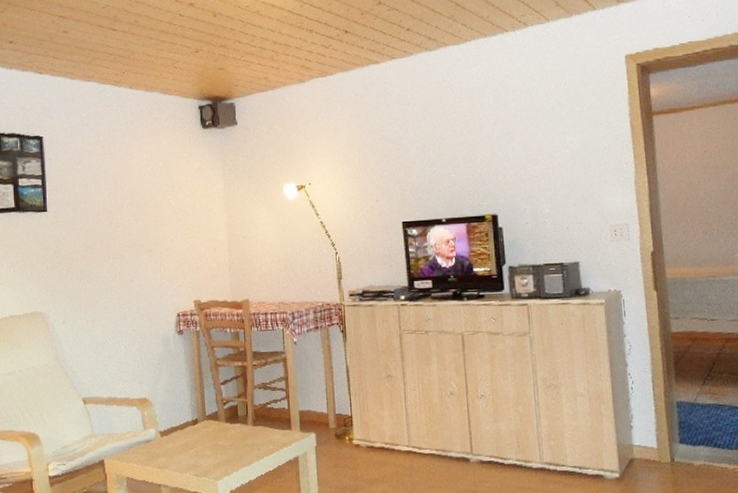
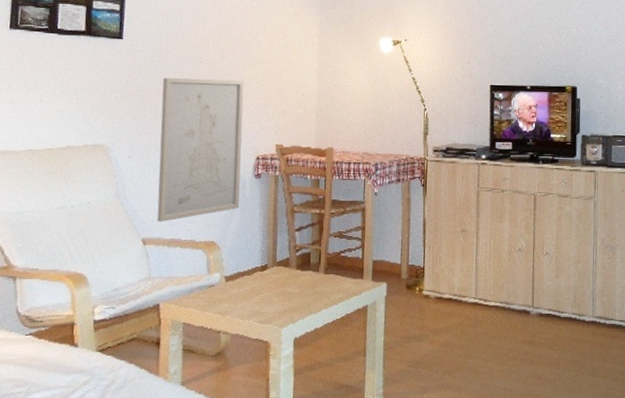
wall art: none [85,240,167,382] -> present [156,77,244,222]

